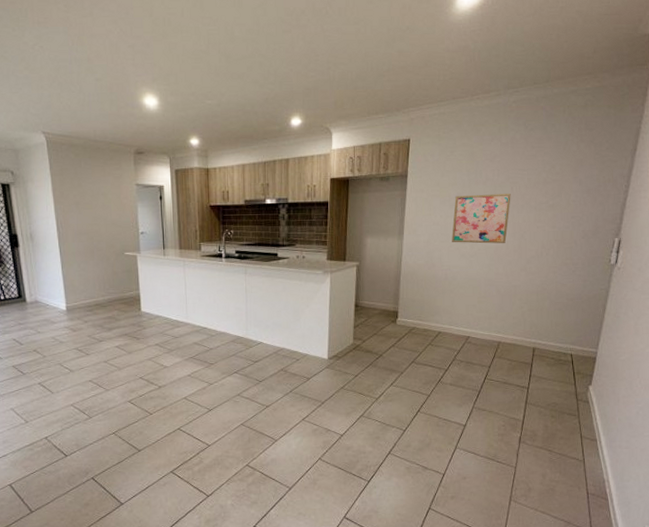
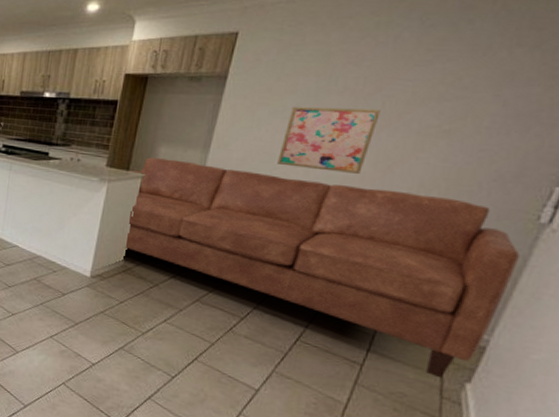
sofa: none [347,247,604,387] -> present [123,157,520,379]

